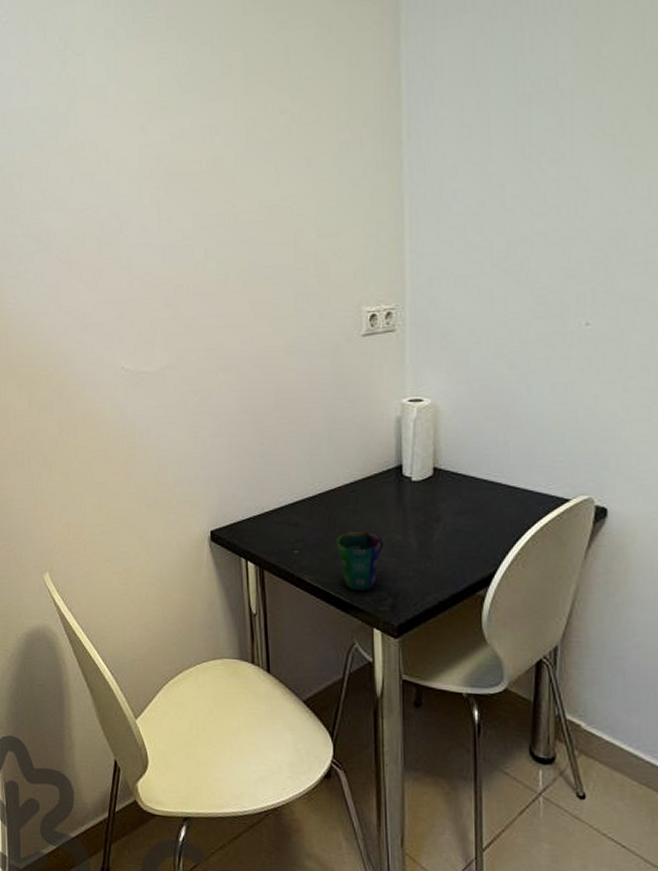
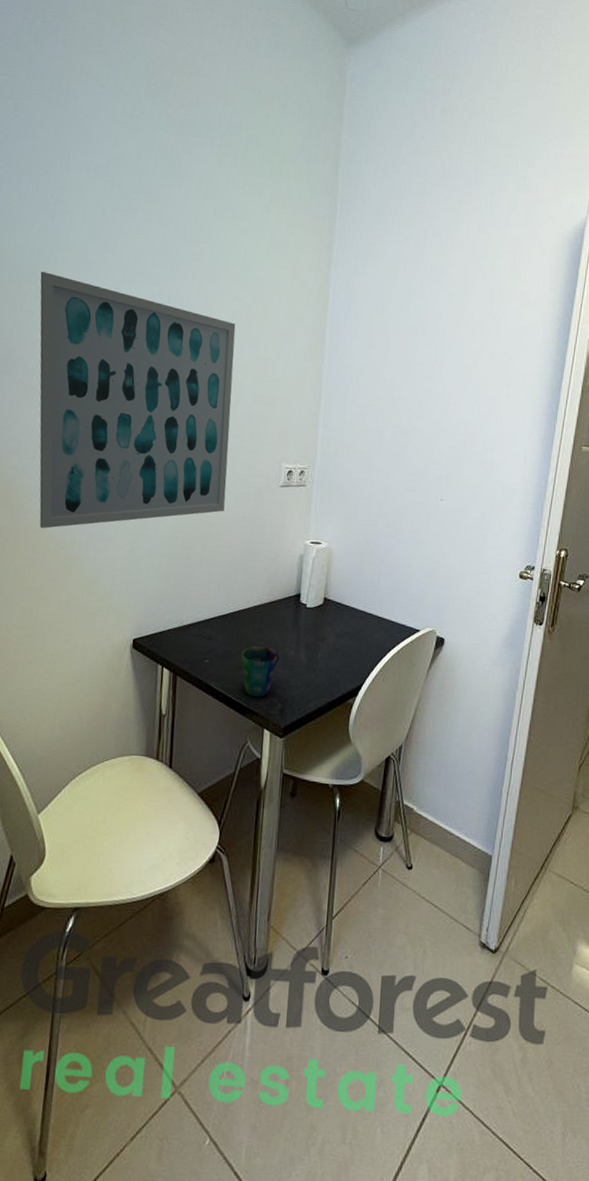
wall art: none [61,129,297,417] -> present [39,271,236,529]

